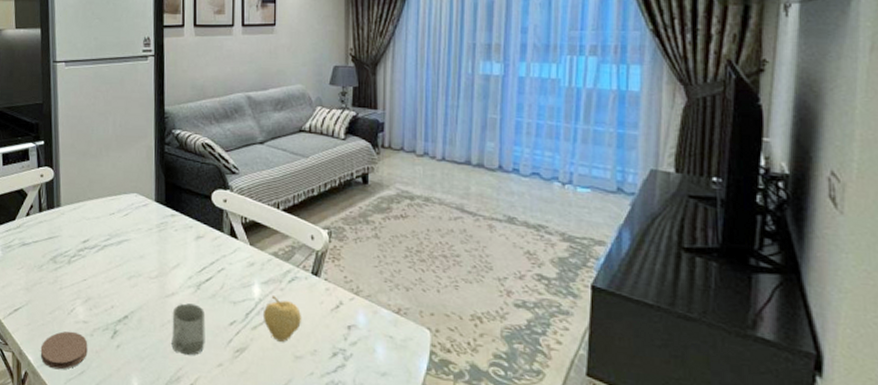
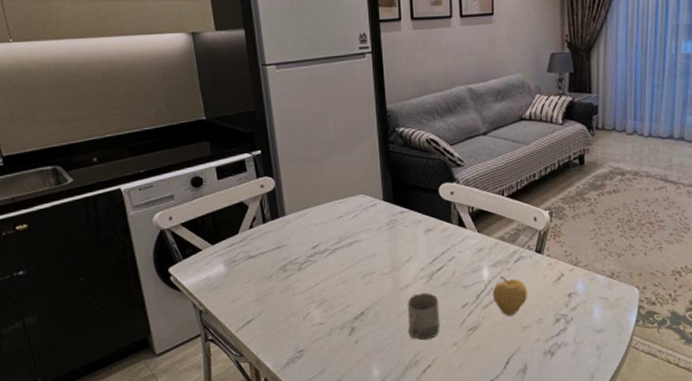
coaster: present [40,331,88,370] -> none [278,334,327,372]

